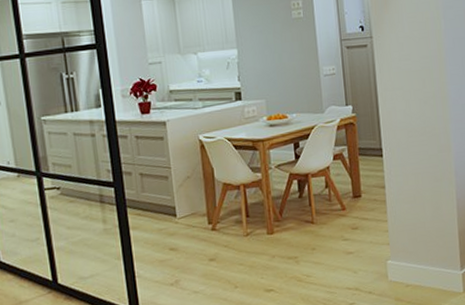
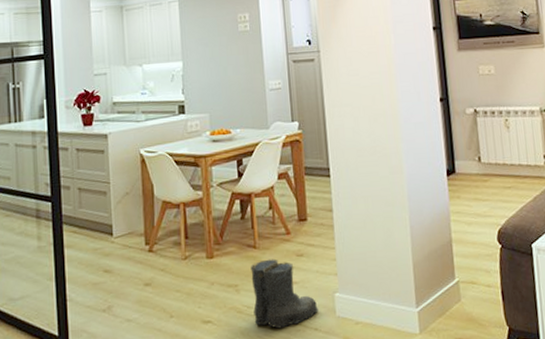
boots: none [309,232,372,294] -> present [250,258,319,329]

